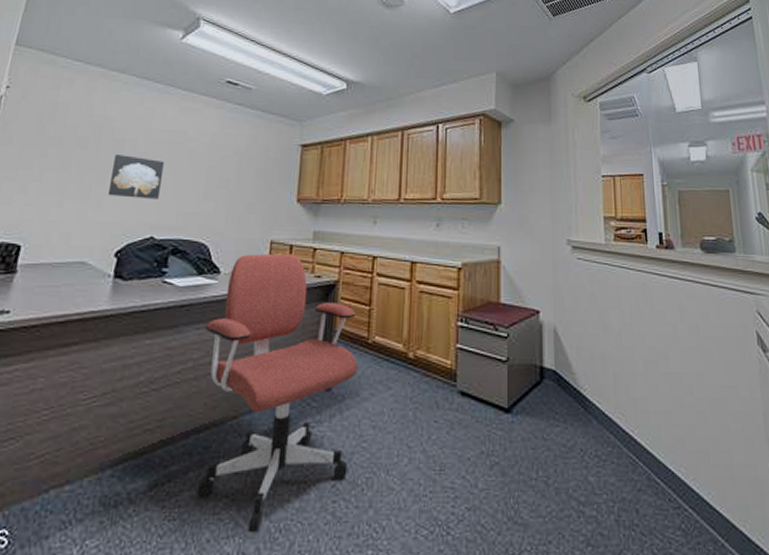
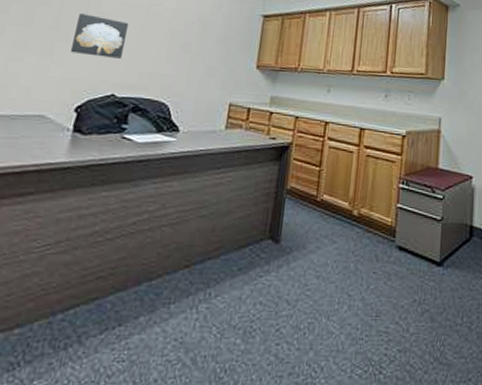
office chair: present [197,253,358,534] -> none [146,115,307,374]

